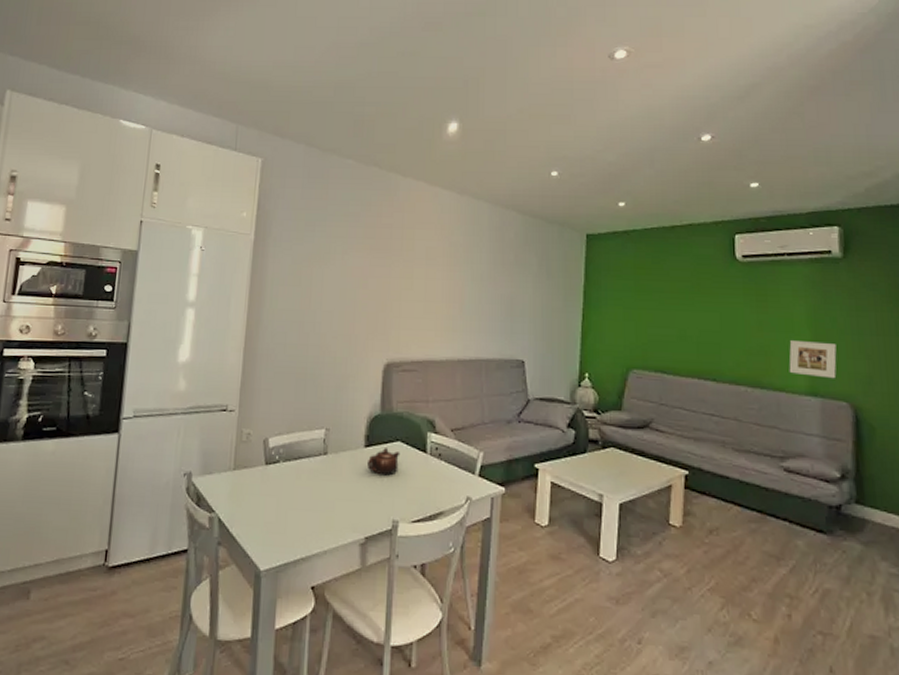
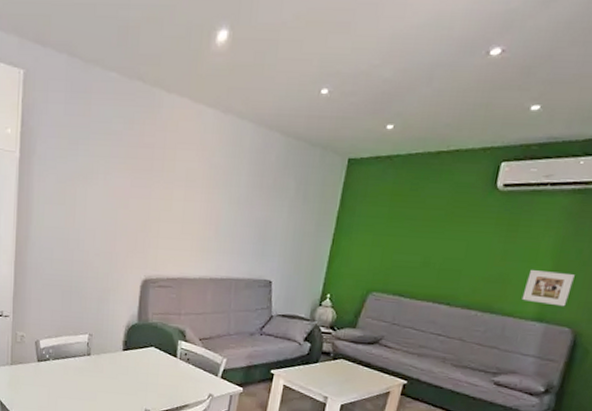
teapot: present [368,447,401,476] -> none [125,351,154,375]

